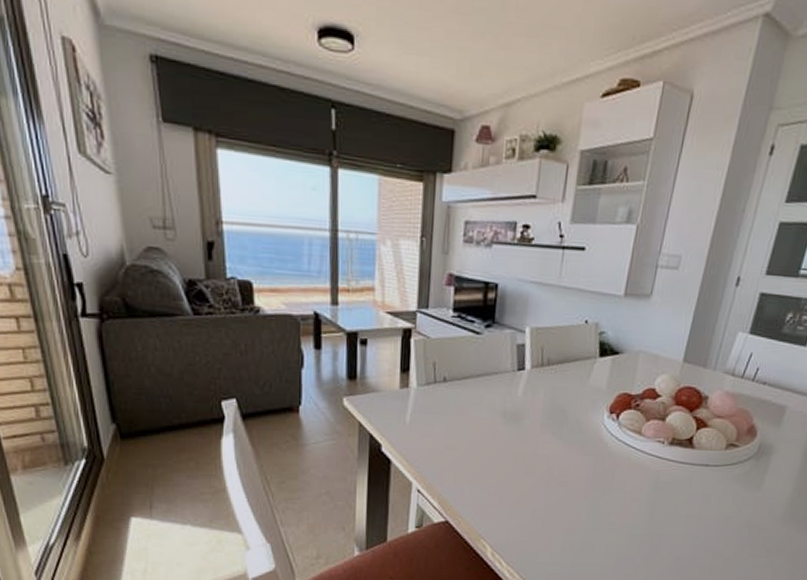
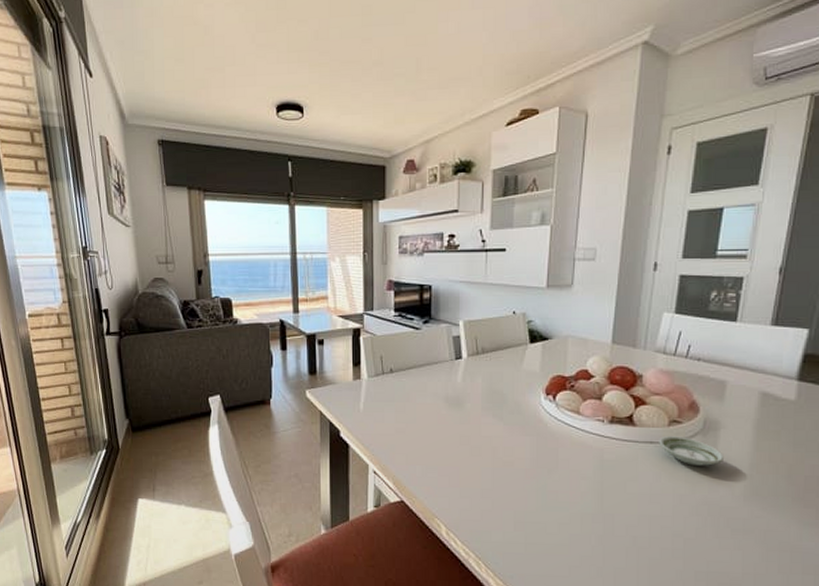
saucer: none [713,459,772,490] -> present [659,436,725,466]

